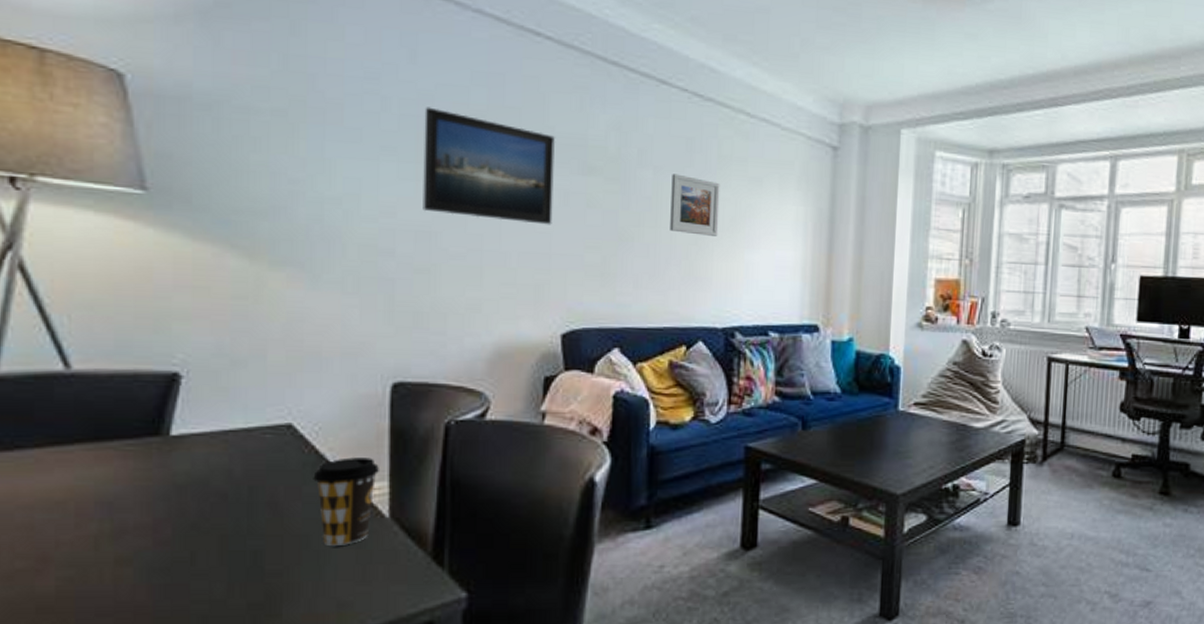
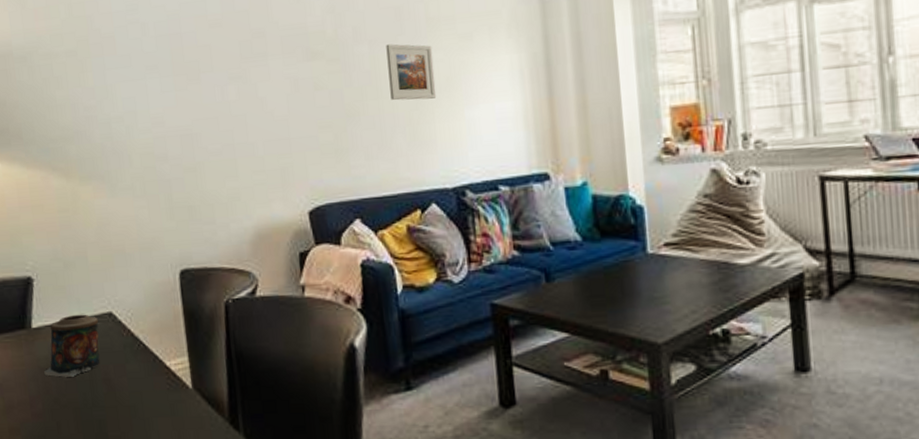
candle: none [181,423,272,499] -> present [44,314,100,378]
coffee cup: present [313,457,380,547] -> none [132,337,181,415]
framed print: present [423,107,555,225] -> none [174,25,288,117]

